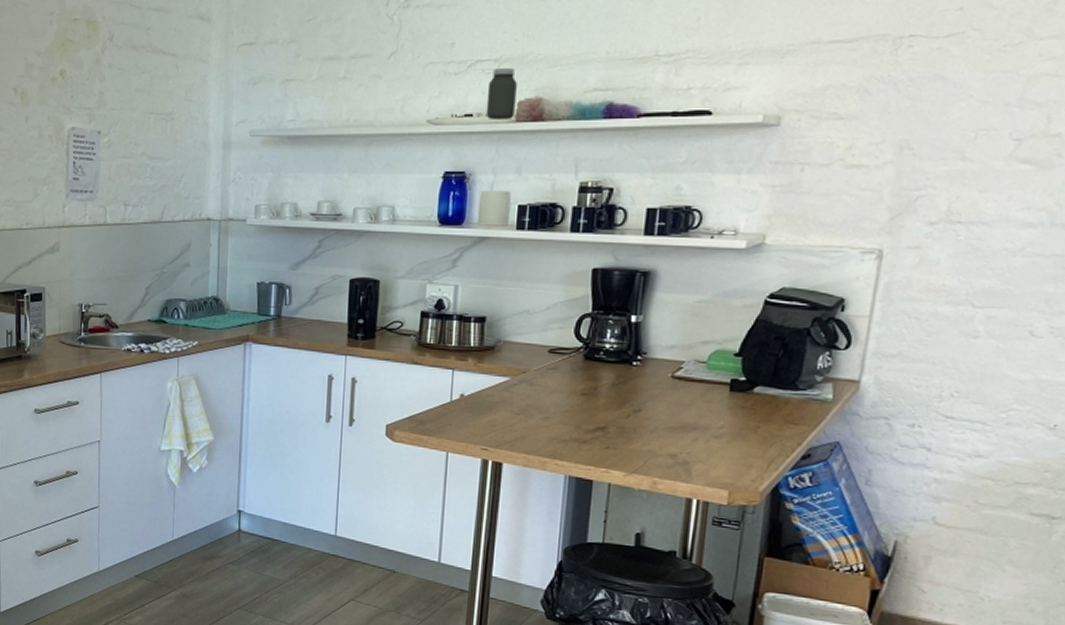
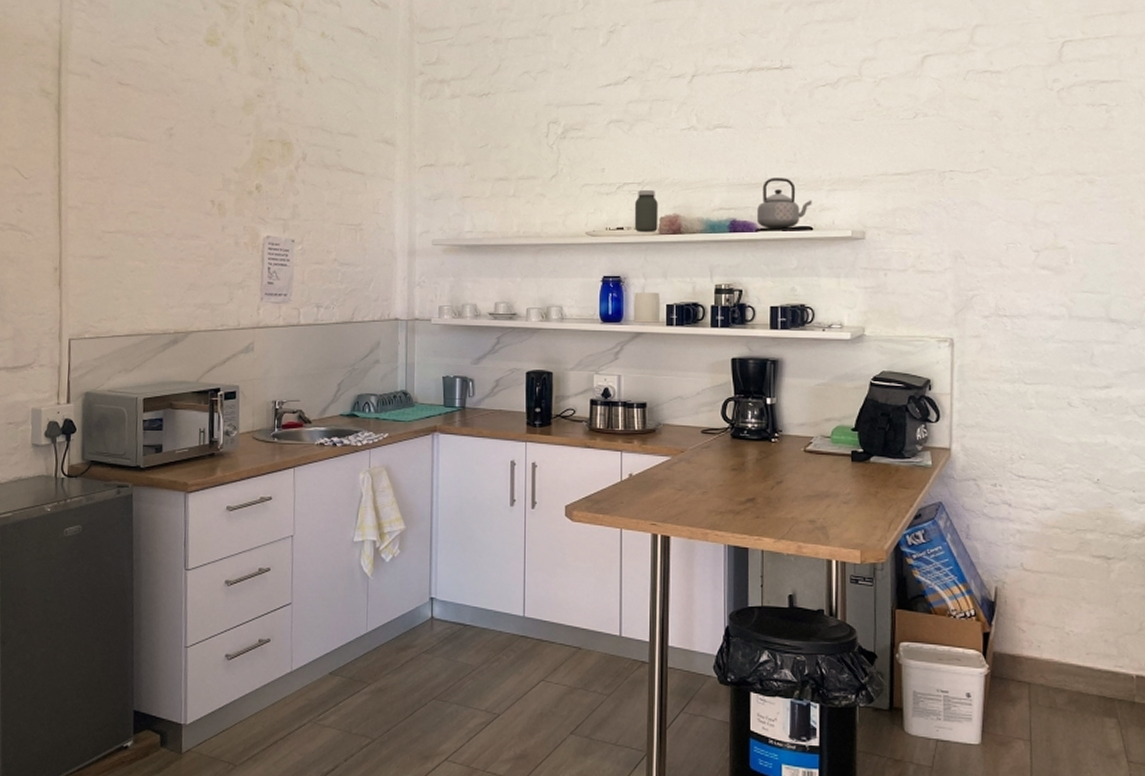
teapot: none [639,49,715,115] -> present [756,178,812,230]

